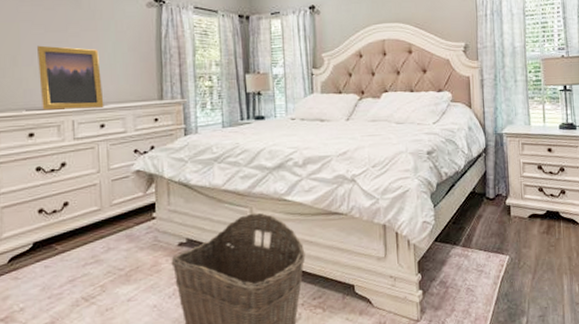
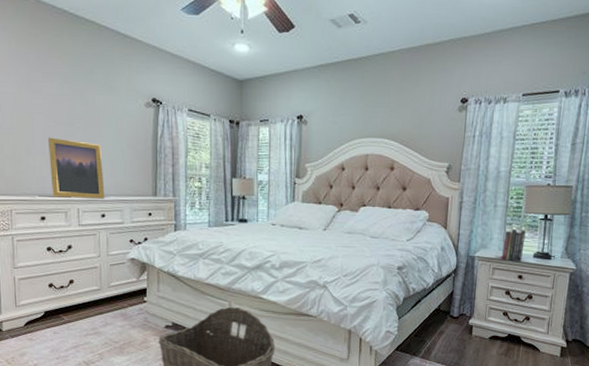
books: none [528,99,549,135] -> present [501,226,526,262]

